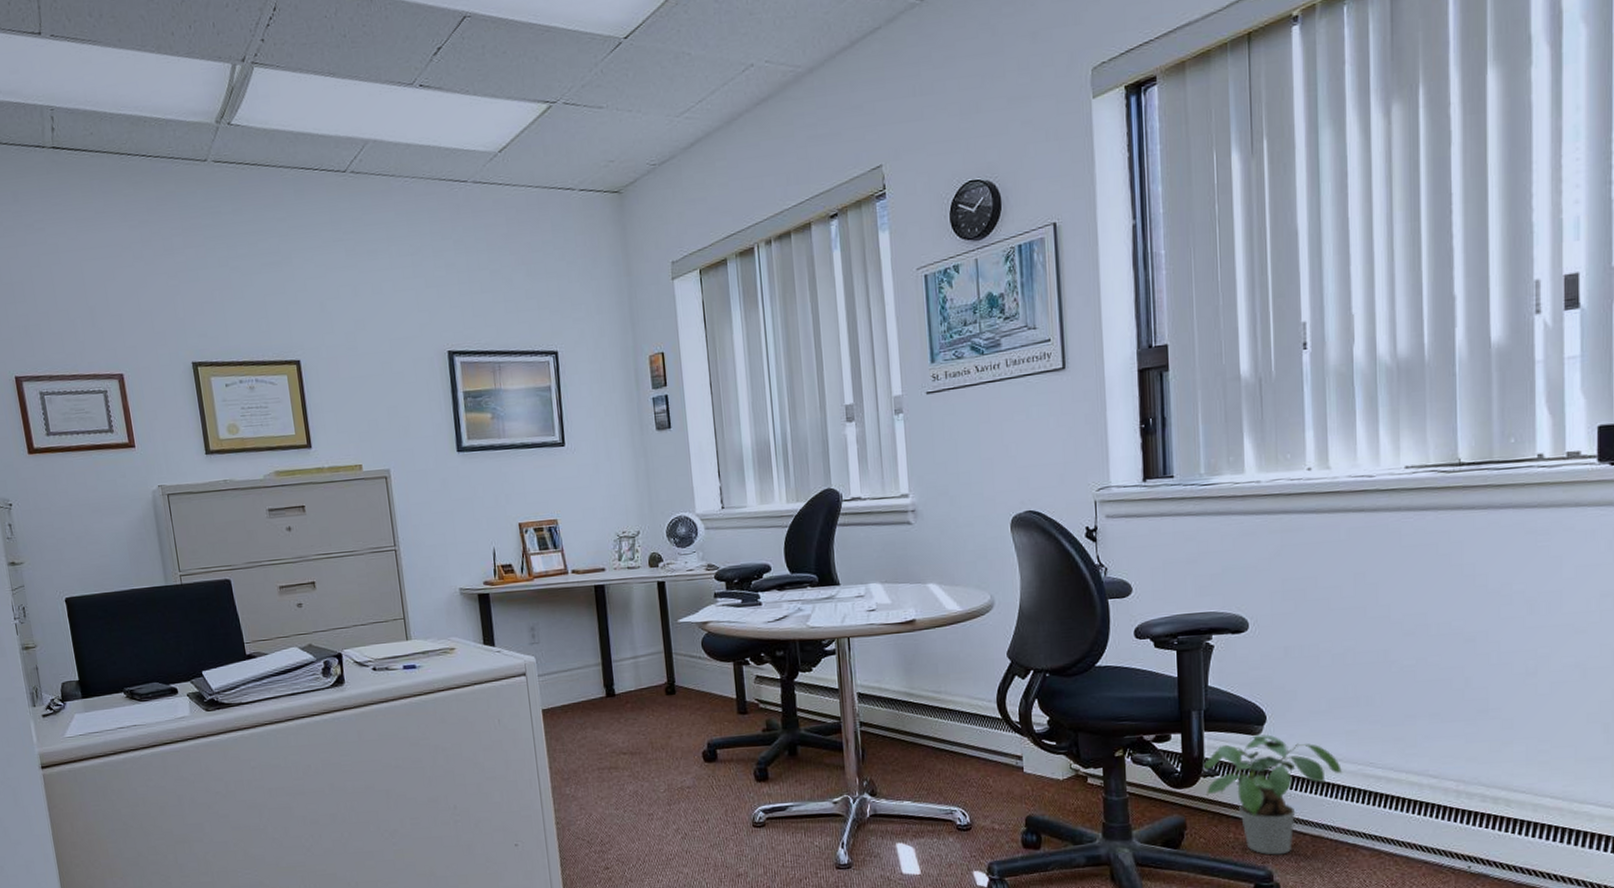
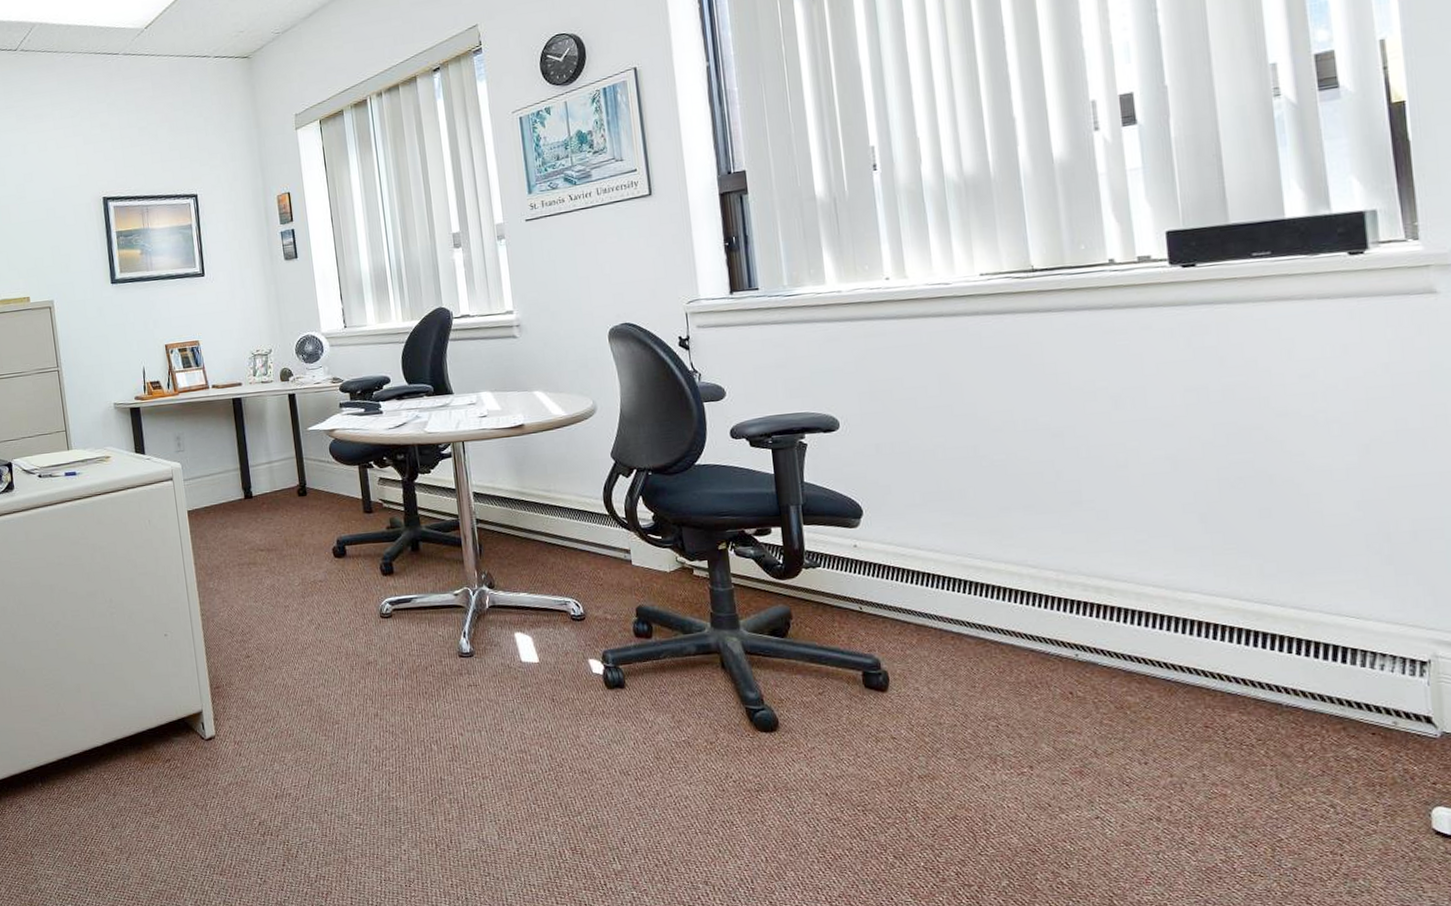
potted plant: present [1204,734,1342,855] -> none [805,527,941,644]

